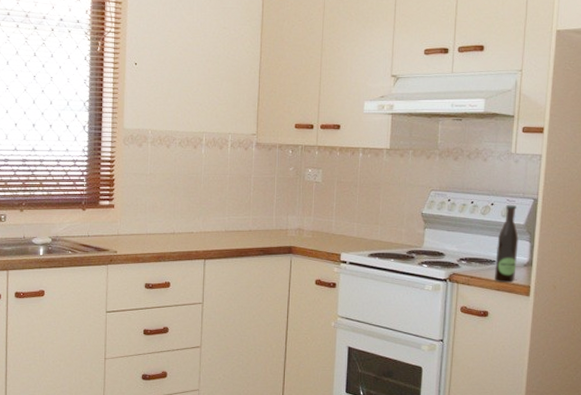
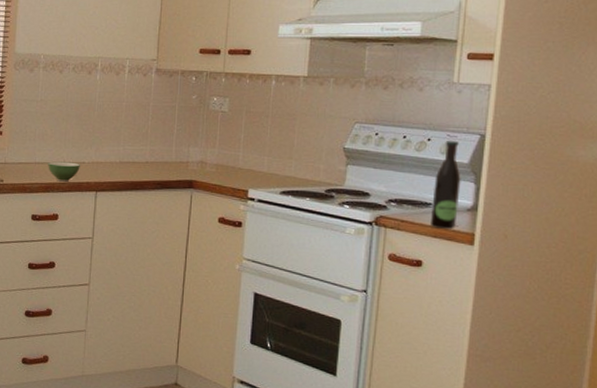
bowl: none [158,232,190,252] -> present [47,161,81,183]

